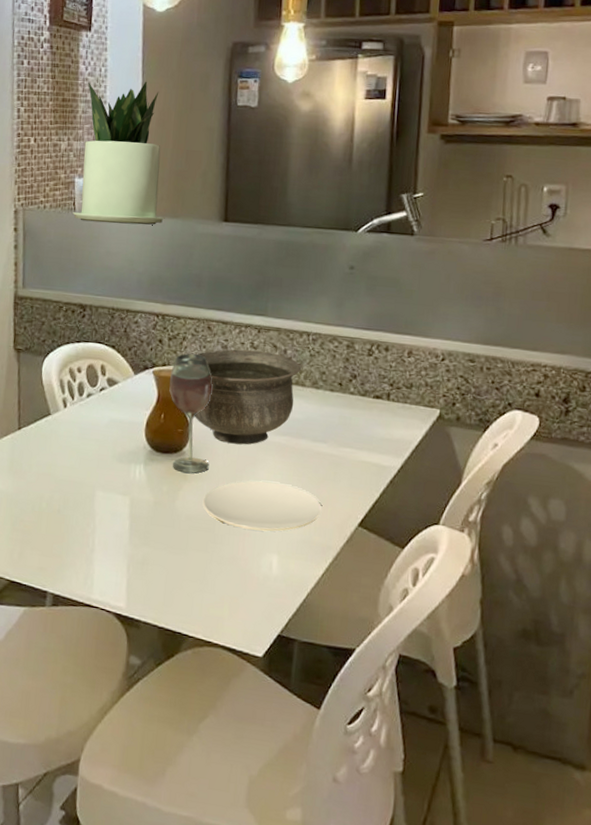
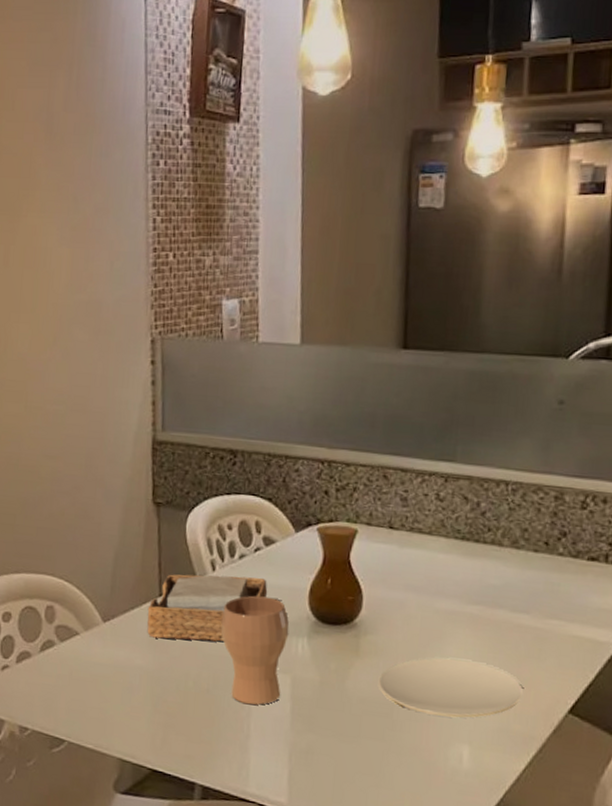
napkin holder: none [7,410,111,469] -> present [147,574,268,642]
cup: none [70,429,129,523] -> present [221,595,289,705]
planter: present [72,81,165,225] -> none [220,181,331,355]
wineglass: present [169,353,213,473] -> none [337,507,391,649]
bowl: present [195,349,302,445] -> none [368,502,499,616]

